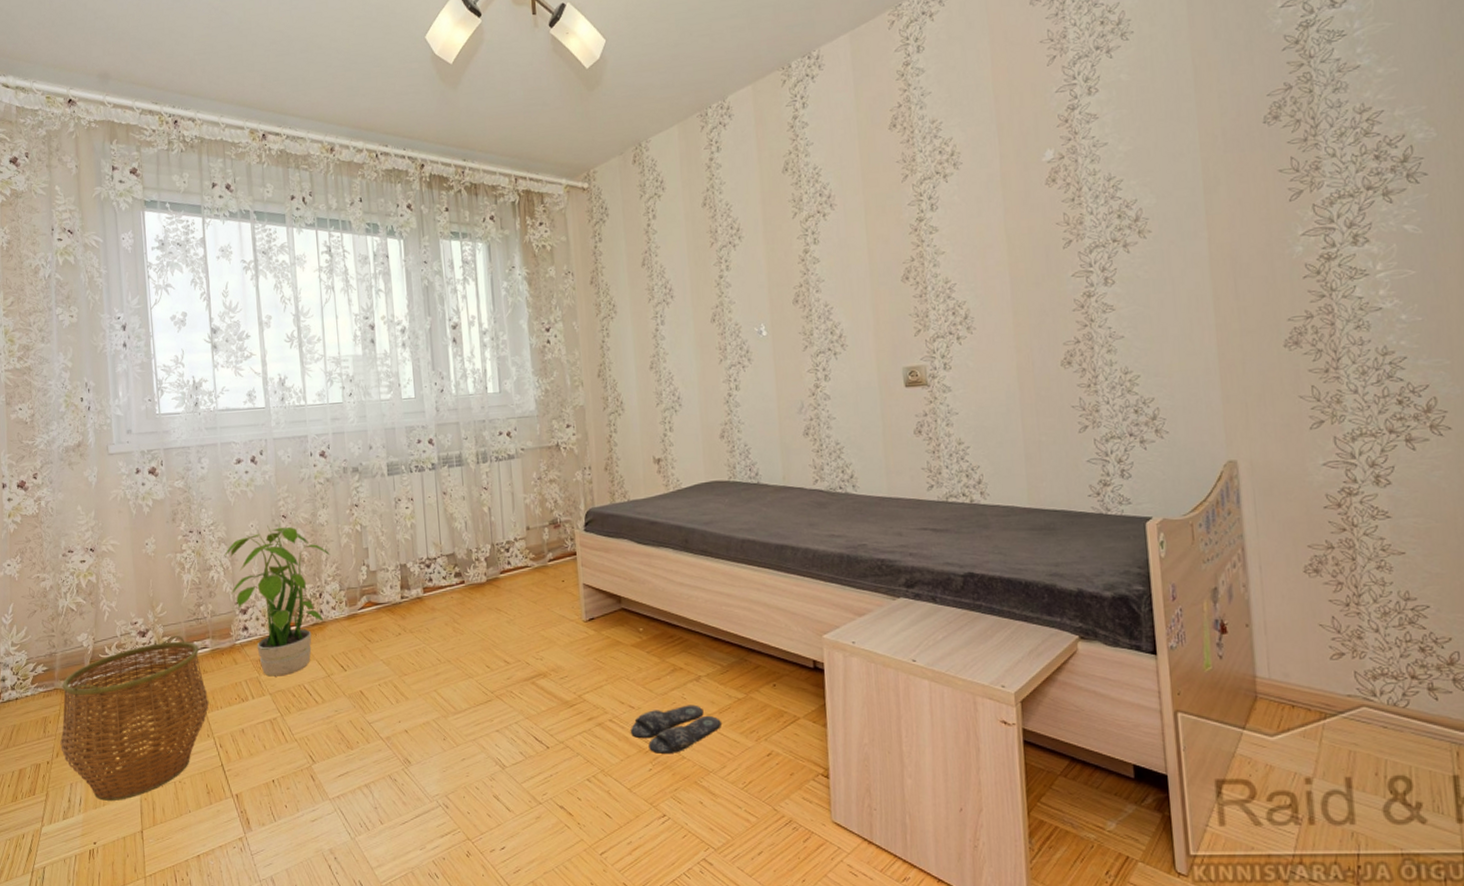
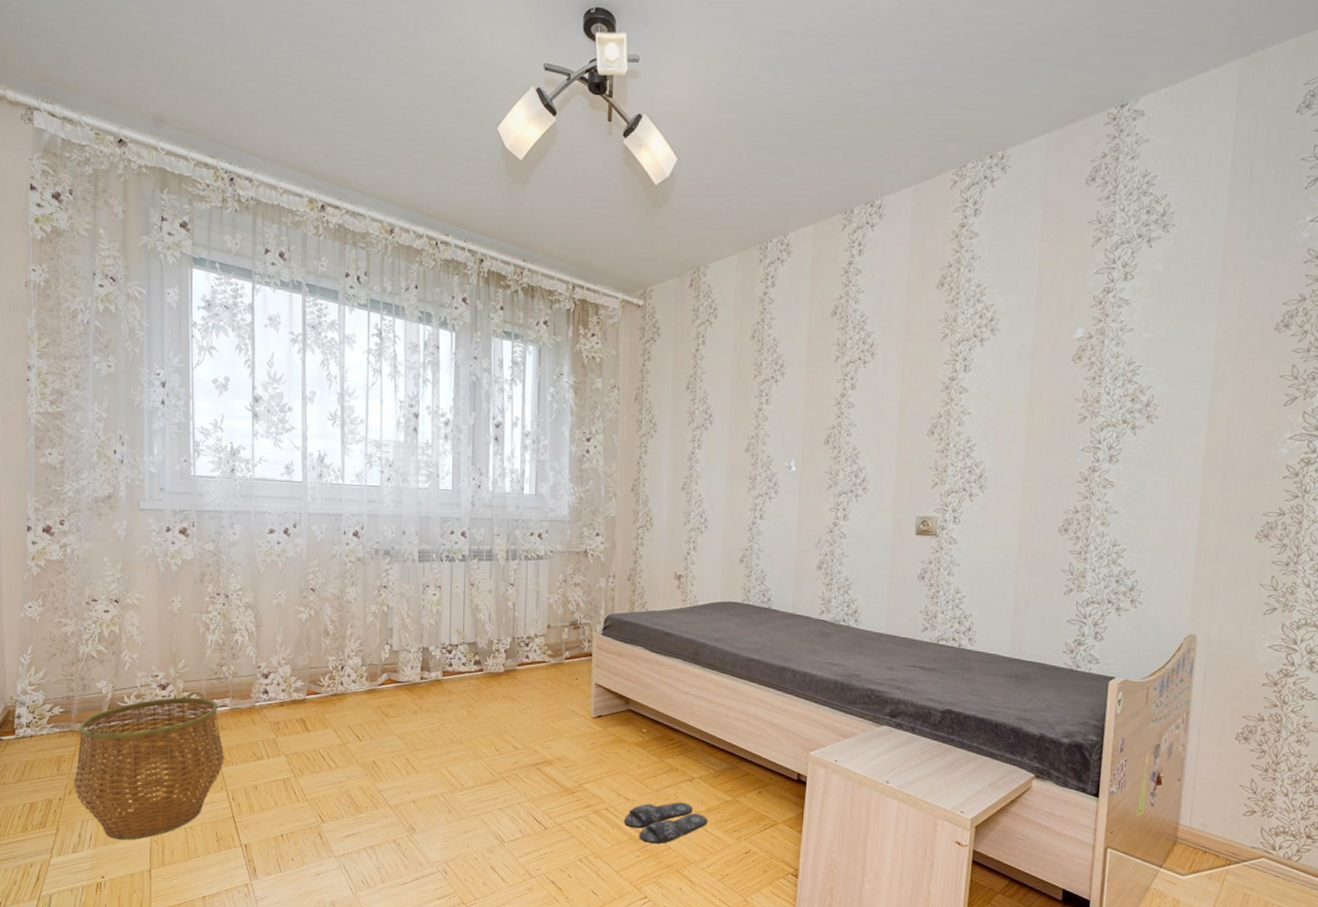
potted plant: present [224,522,330,677] -> none [249,594,355,740]

